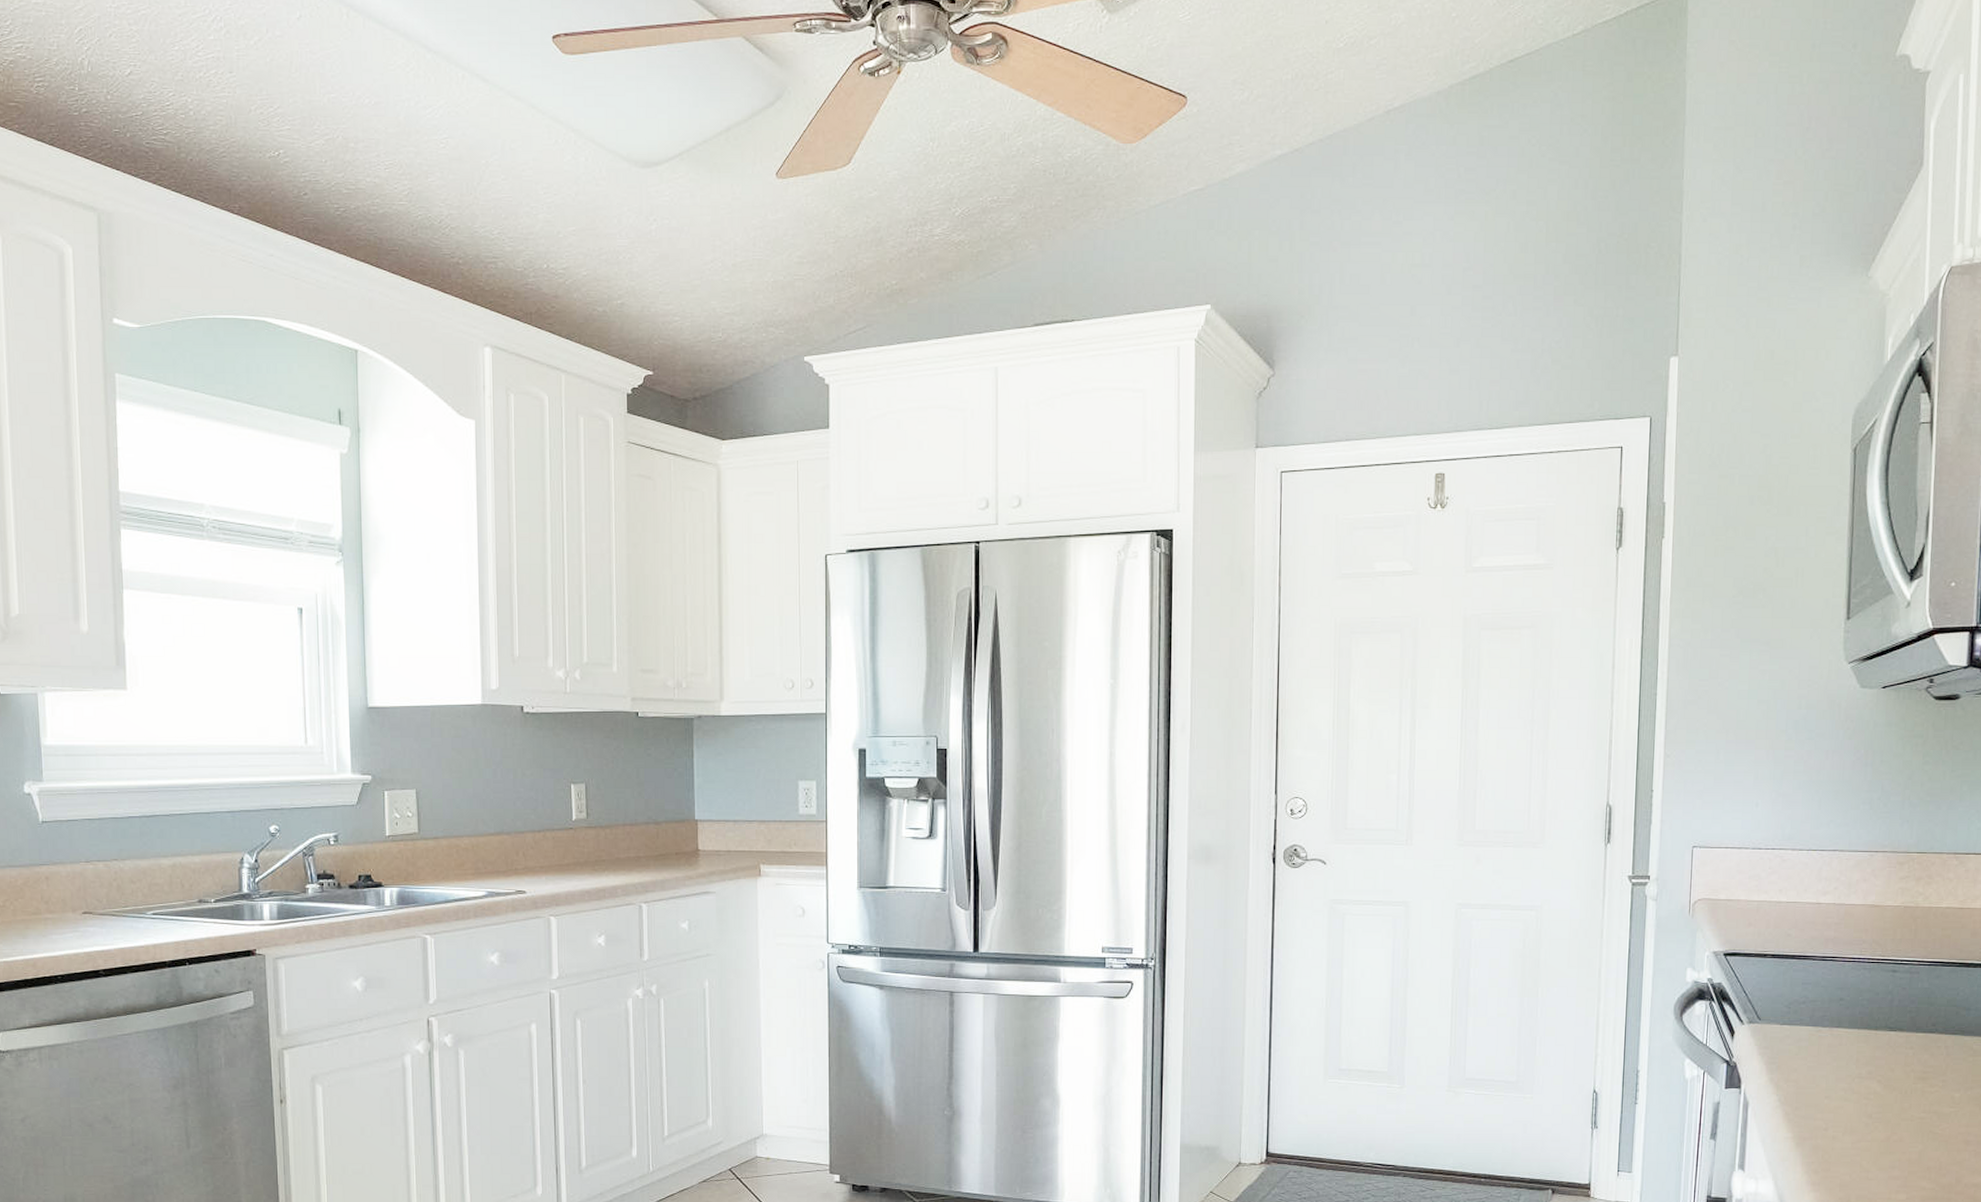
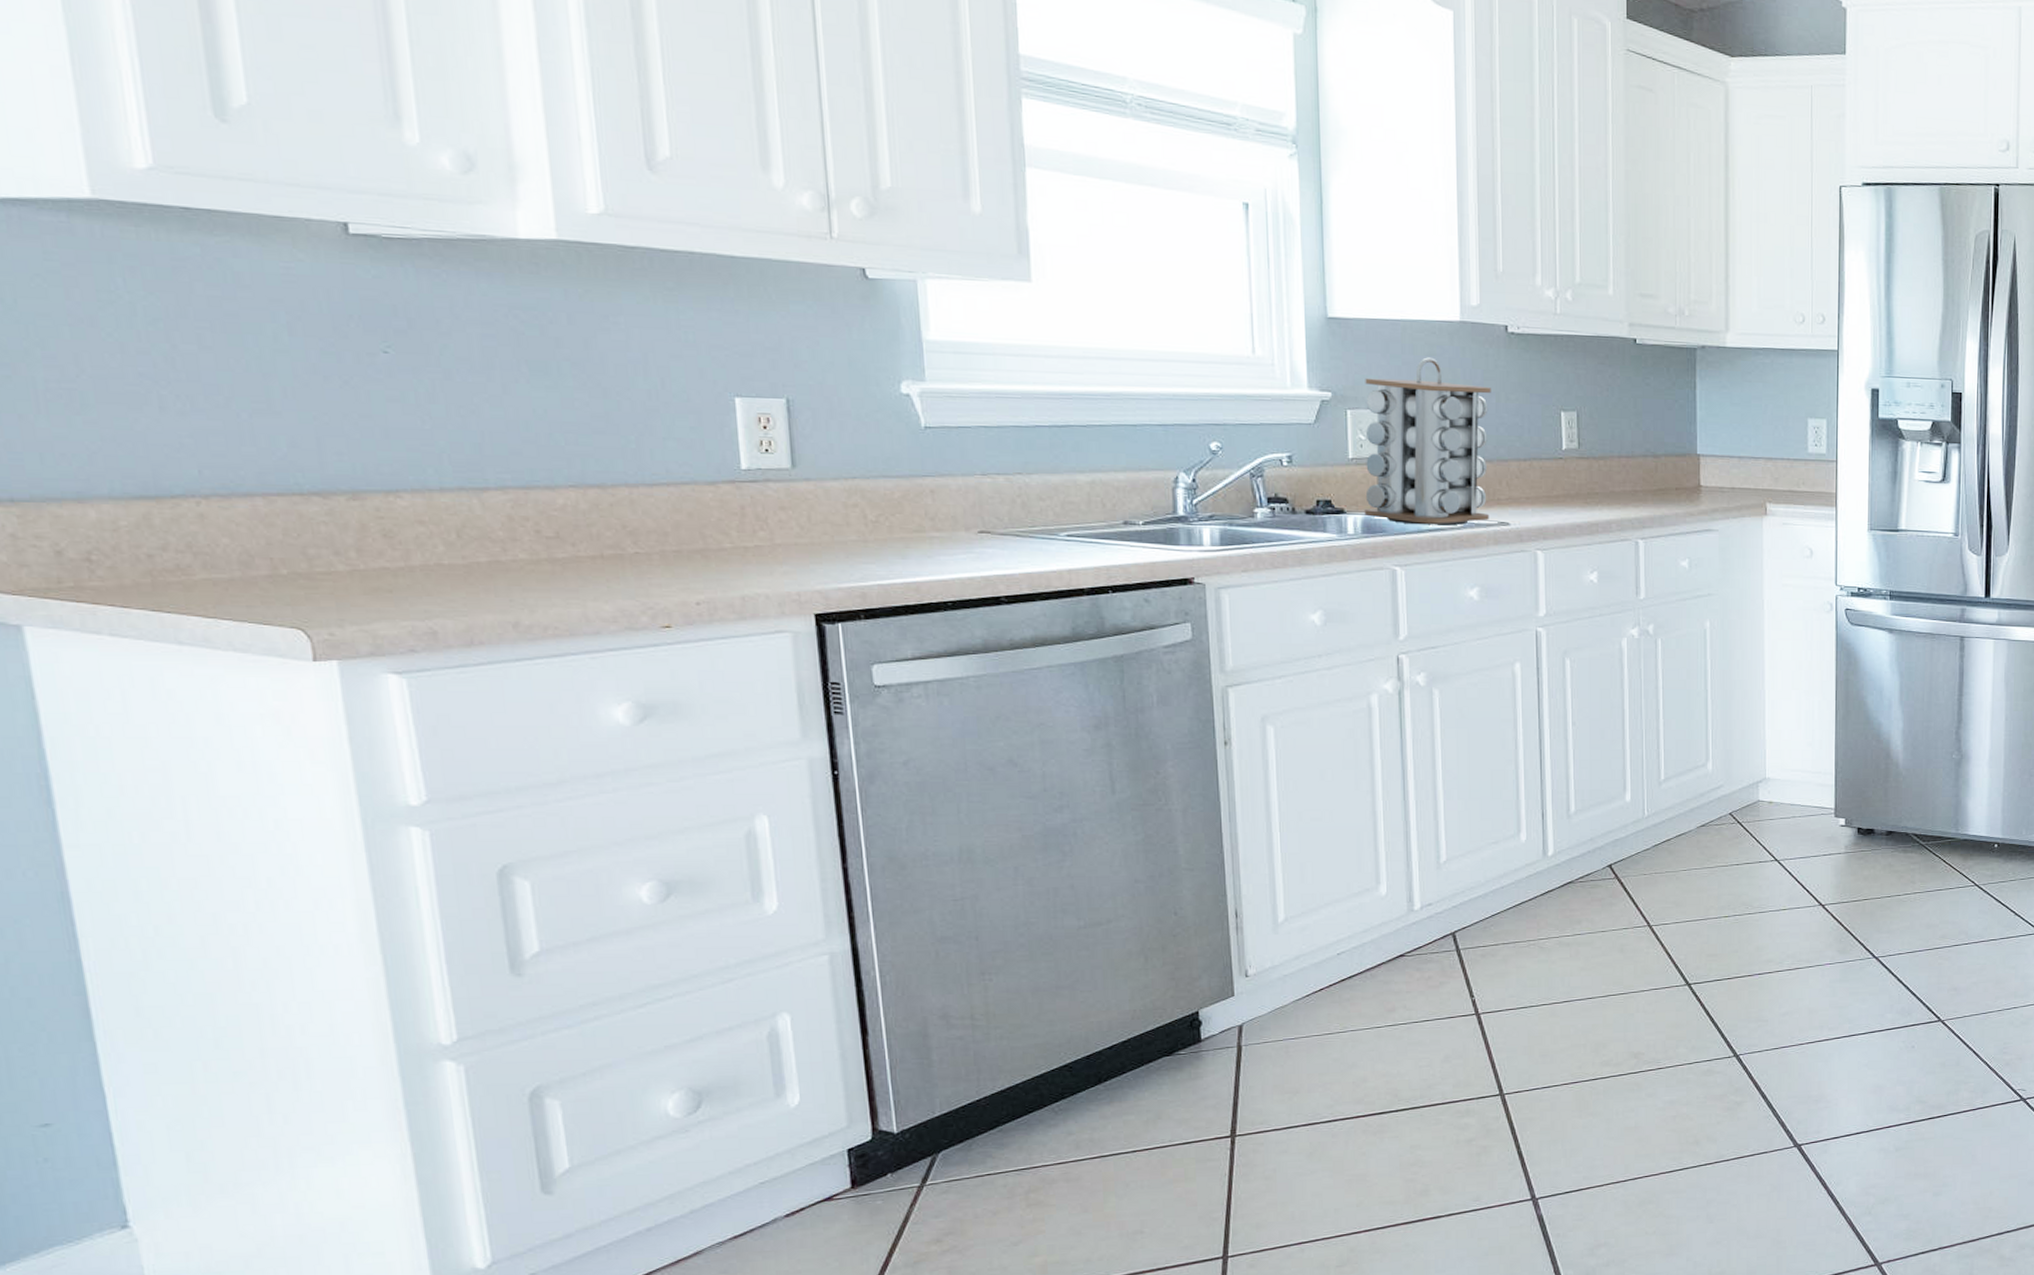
spice rack: none [399,739,509,895] -> present [1364,357,1491,526]

